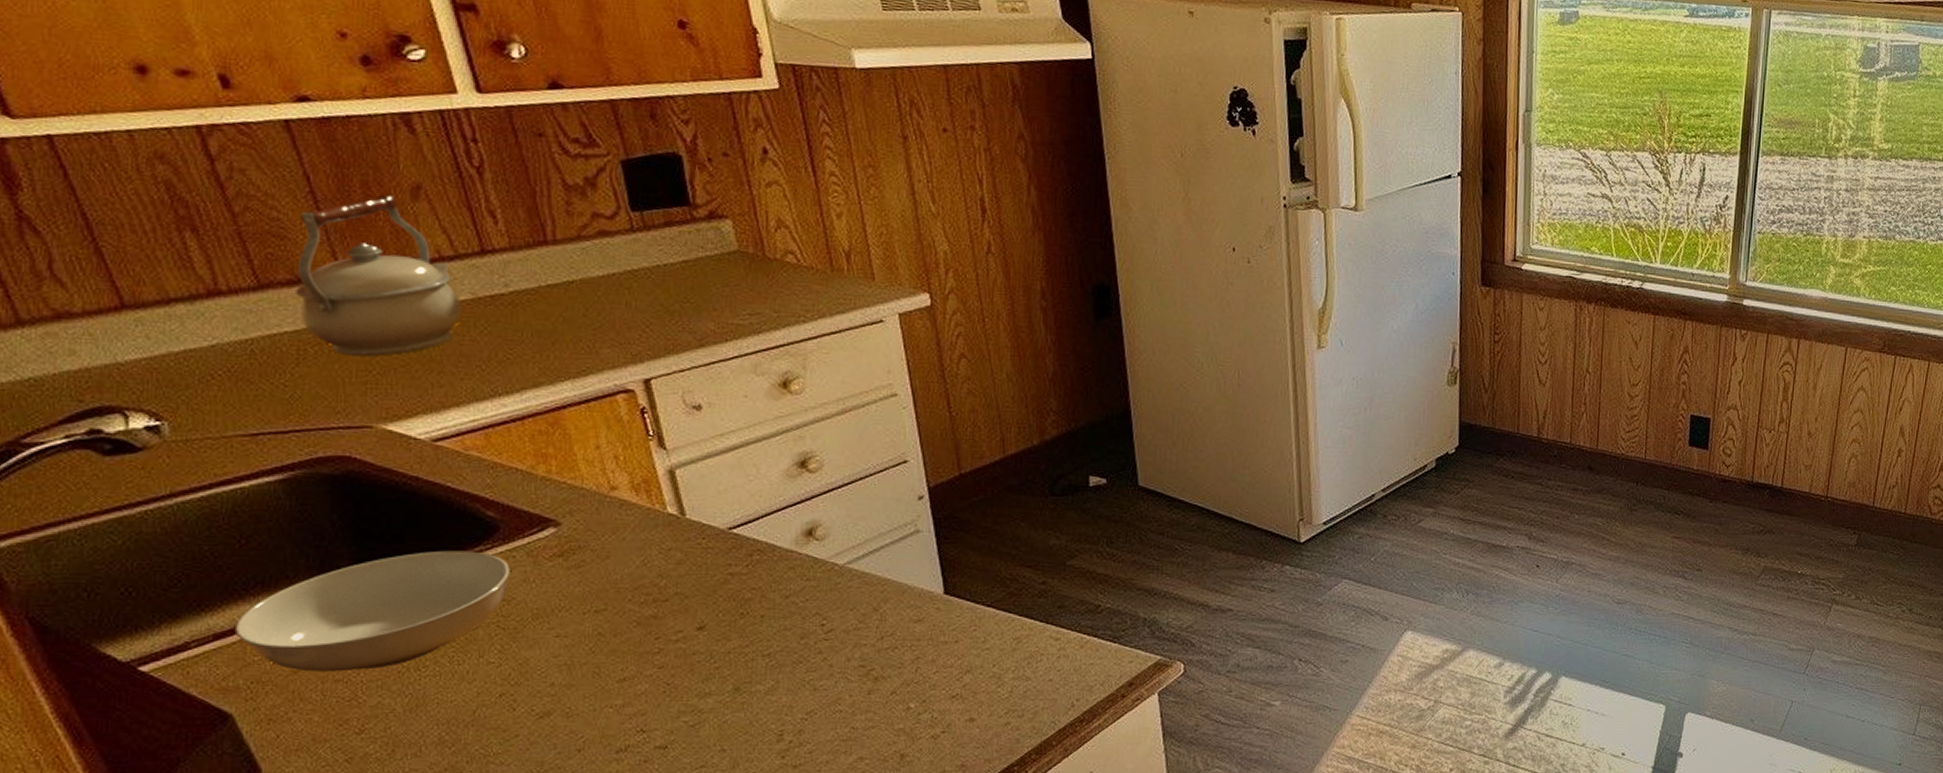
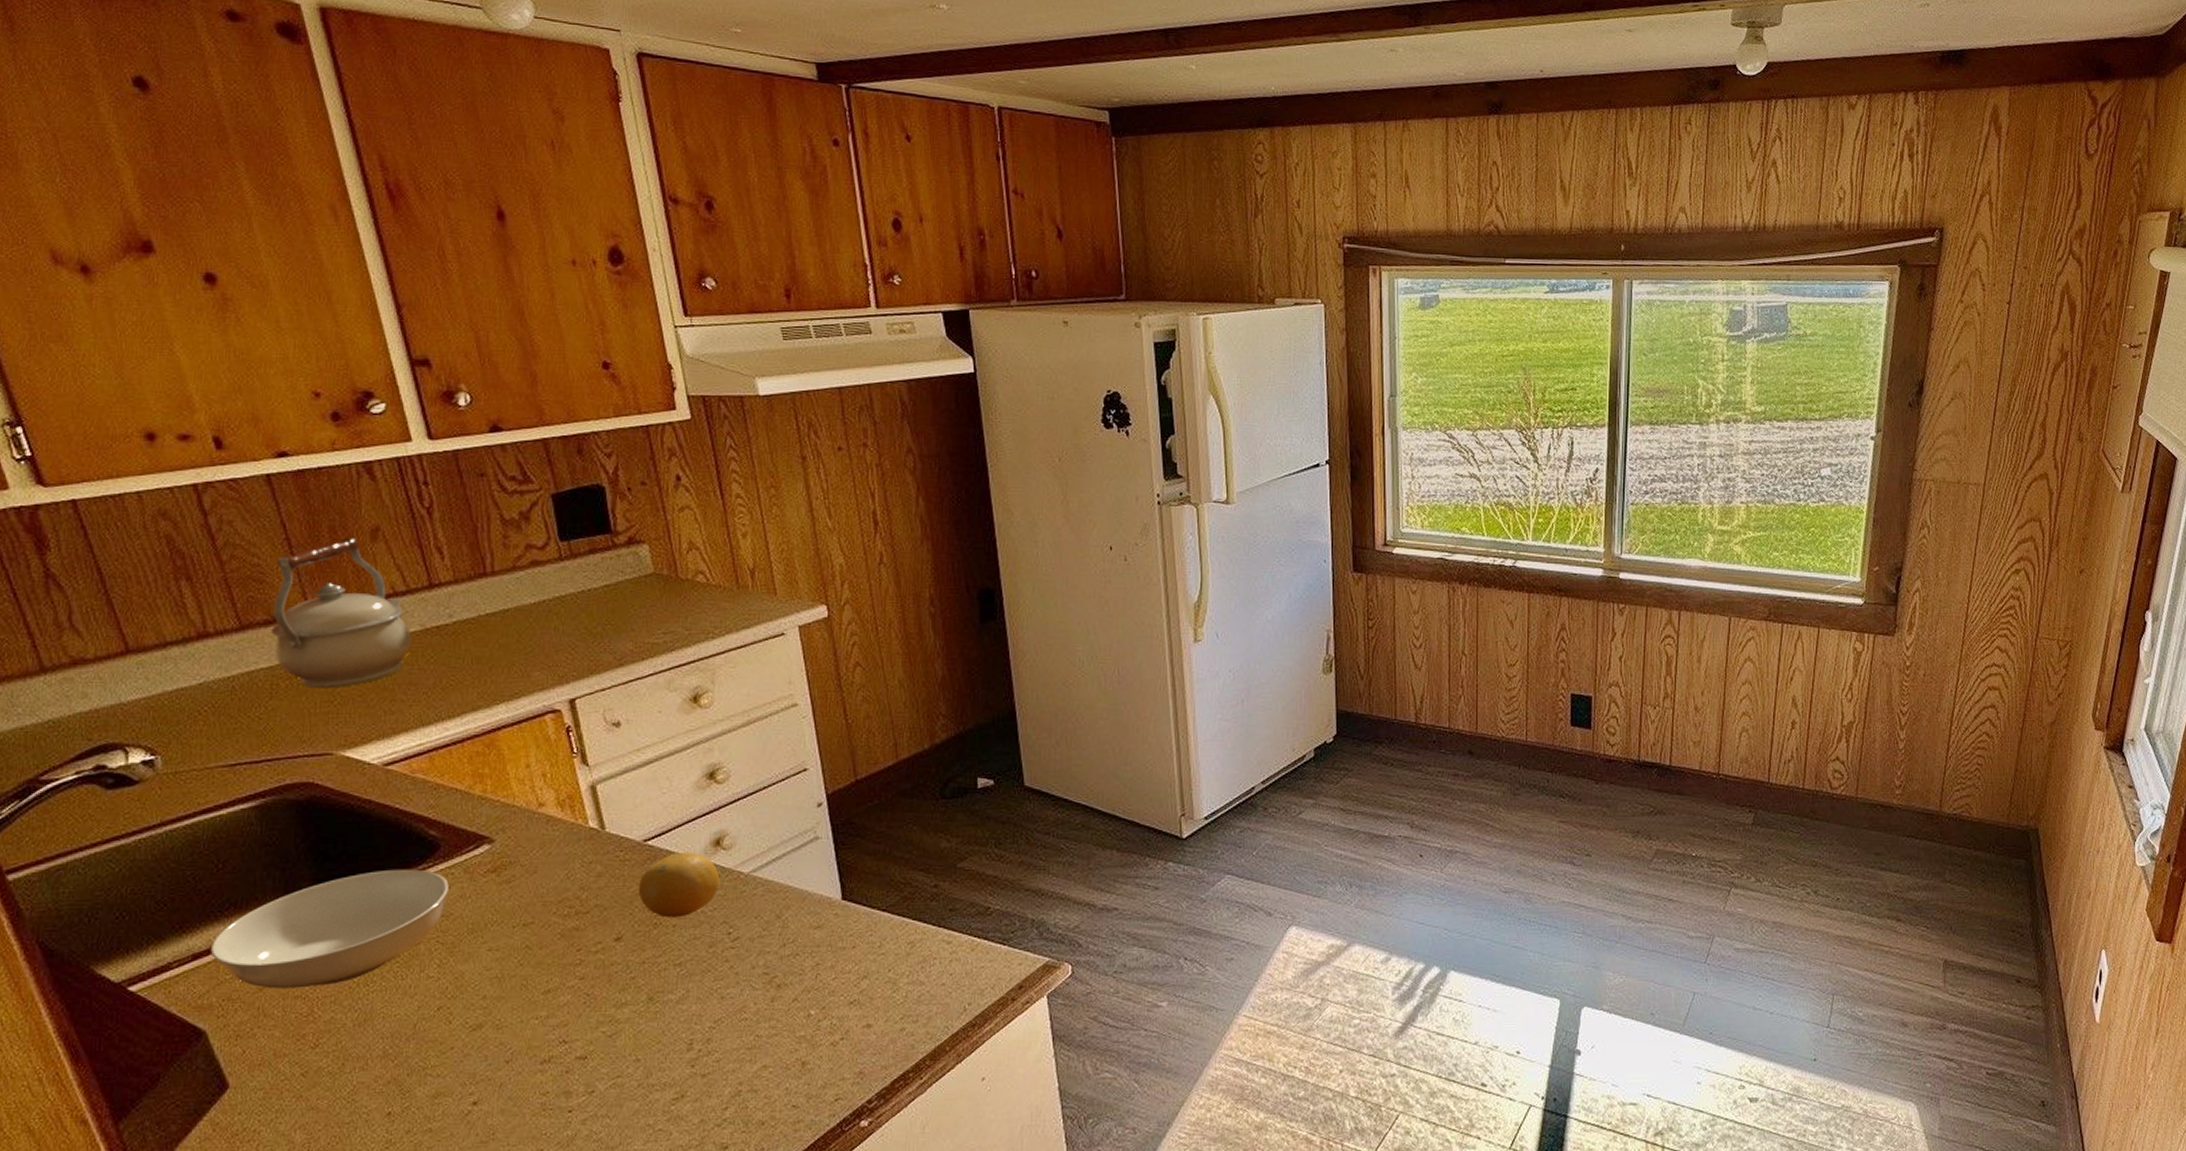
fruit: none [722,541,813,608] -> present [638,851,720,918]

